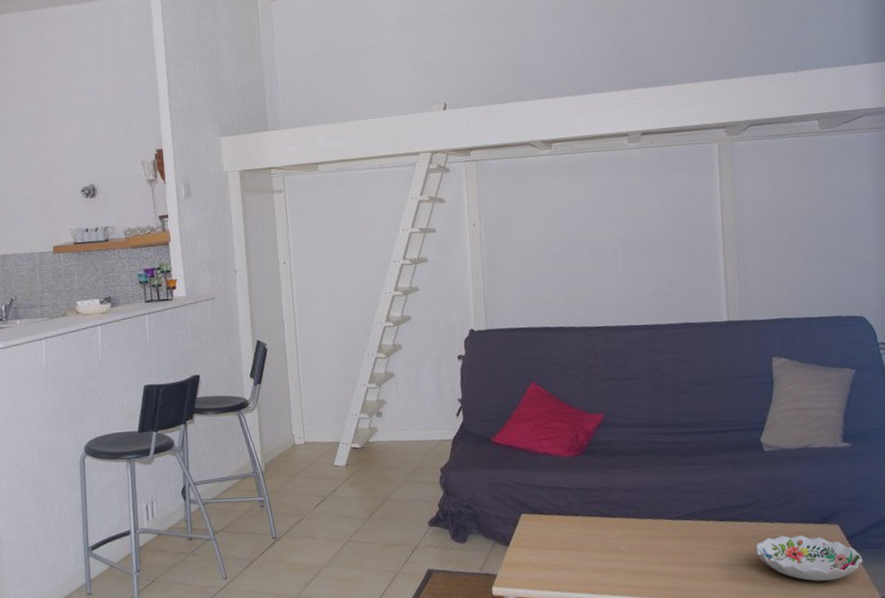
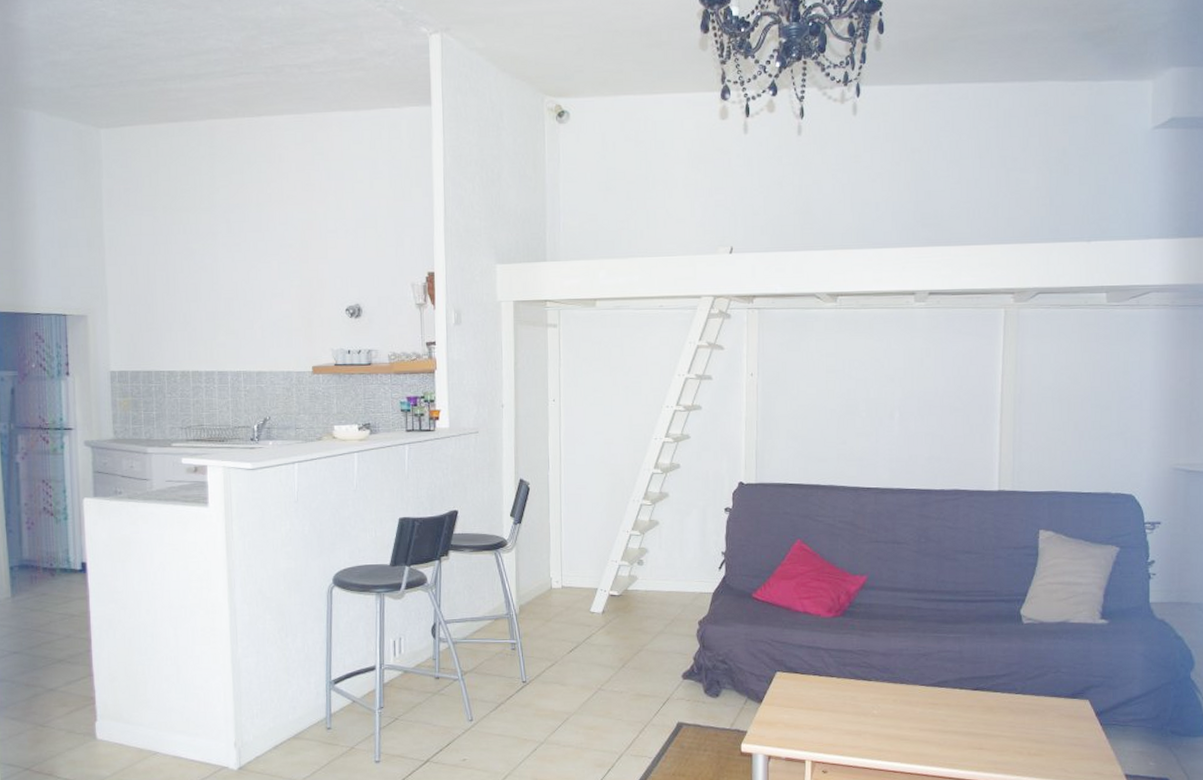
decorative bowl: present [754,534,863,581] -> none [1005,707,1109,755]

